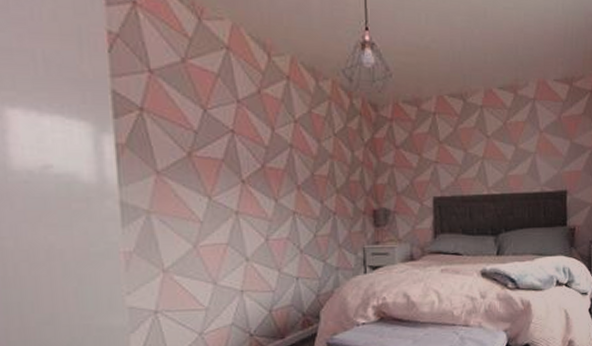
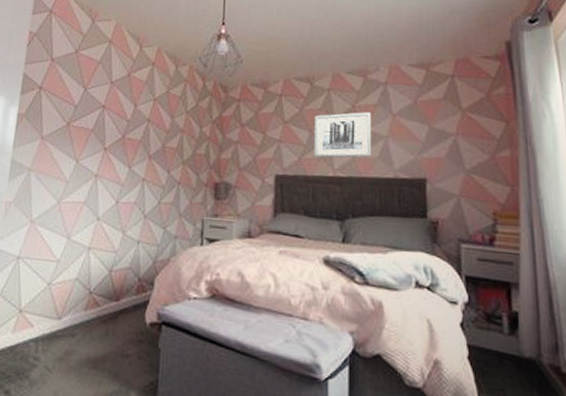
wall art: none [469,129,522,177] -> present [314,112,372,158]

